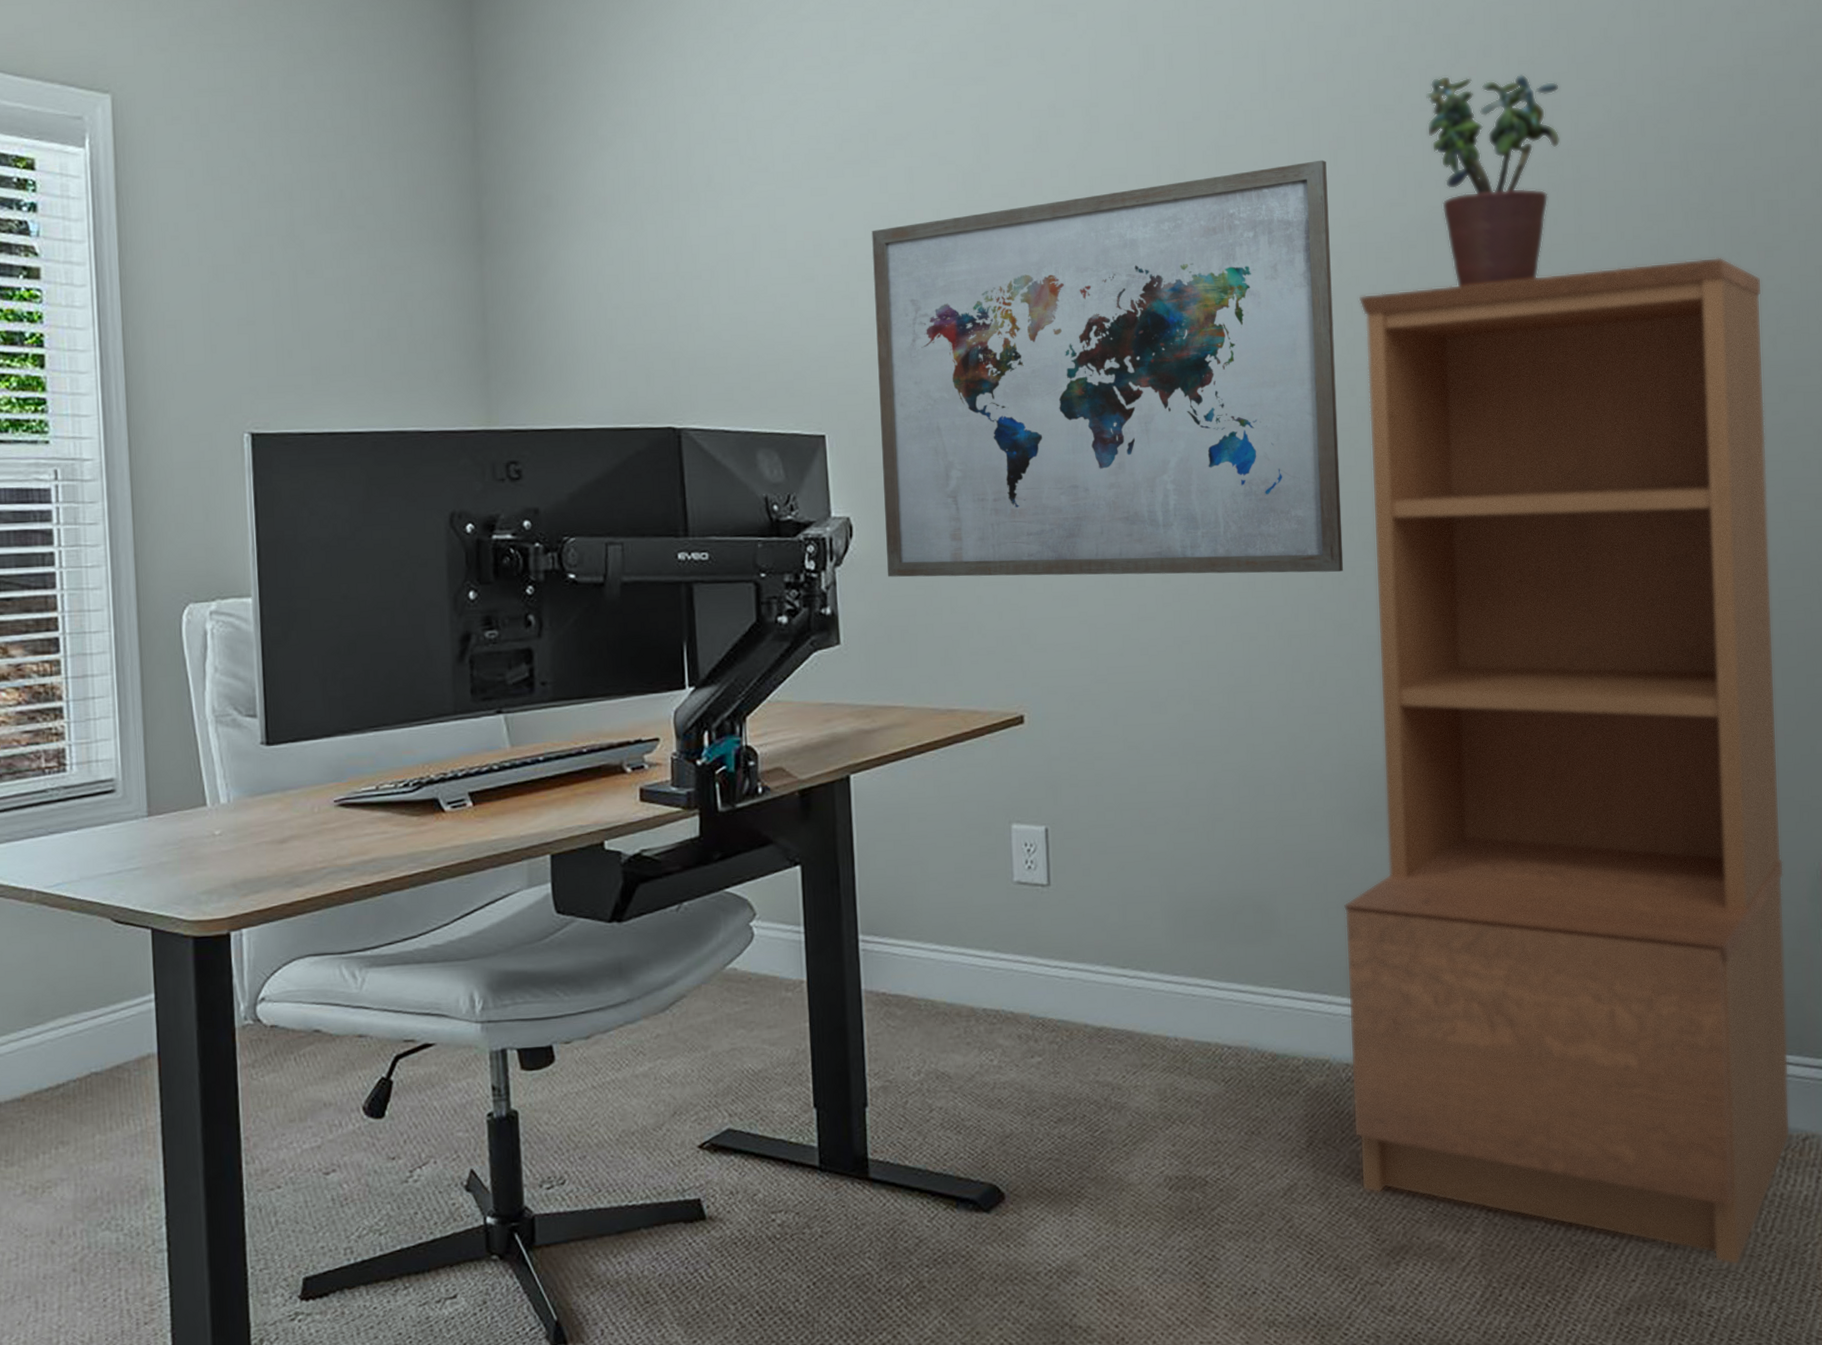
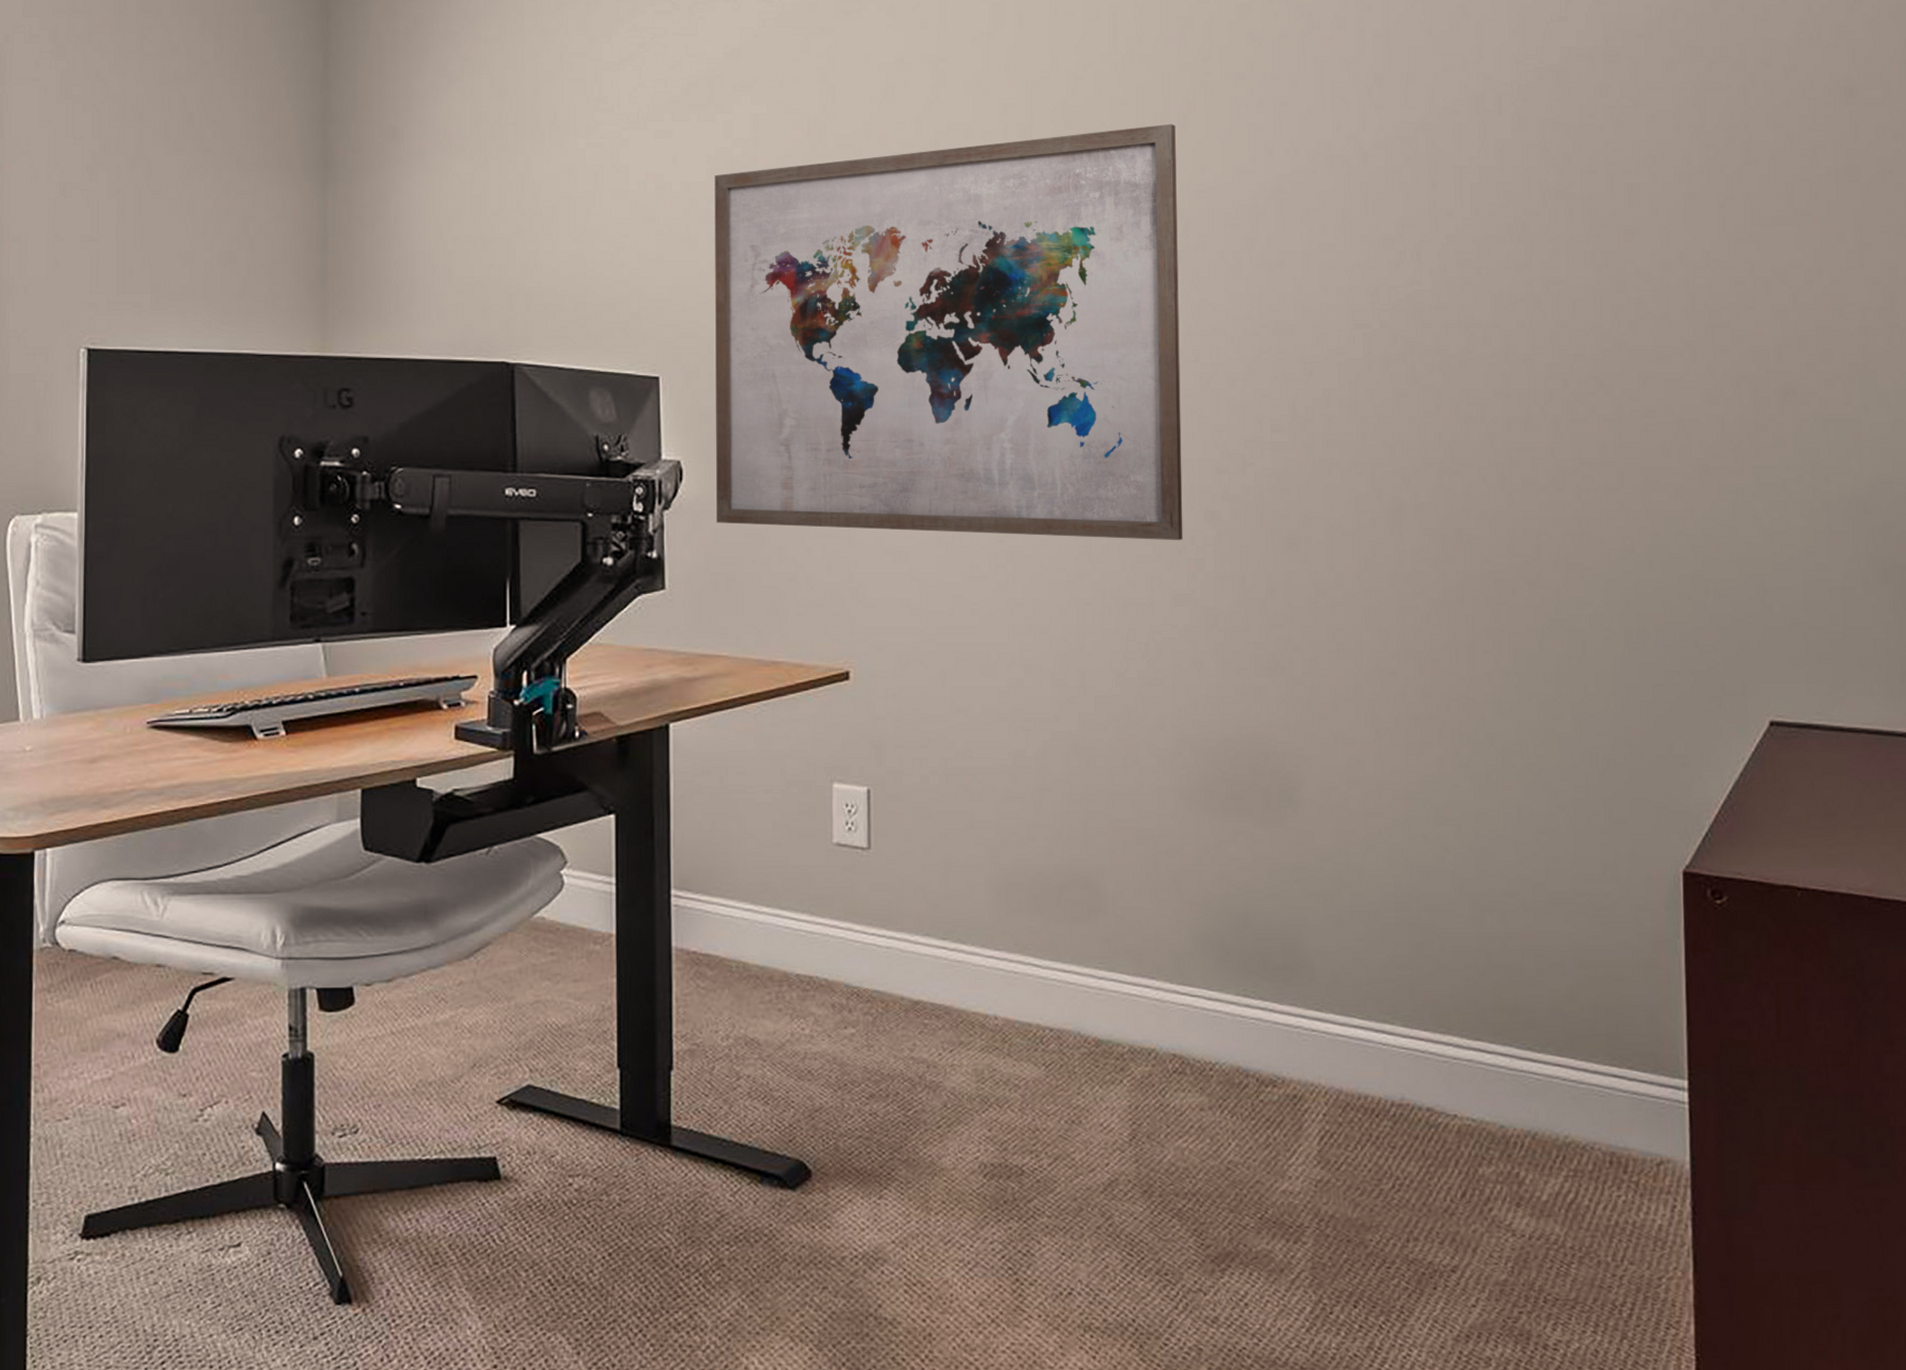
bookshelf: present [1343,257,1791,1265] -> none [1174,238,1644,1295]
potted plant: present [1425,73,1561,286] -> none [1278,45,1415,256]

